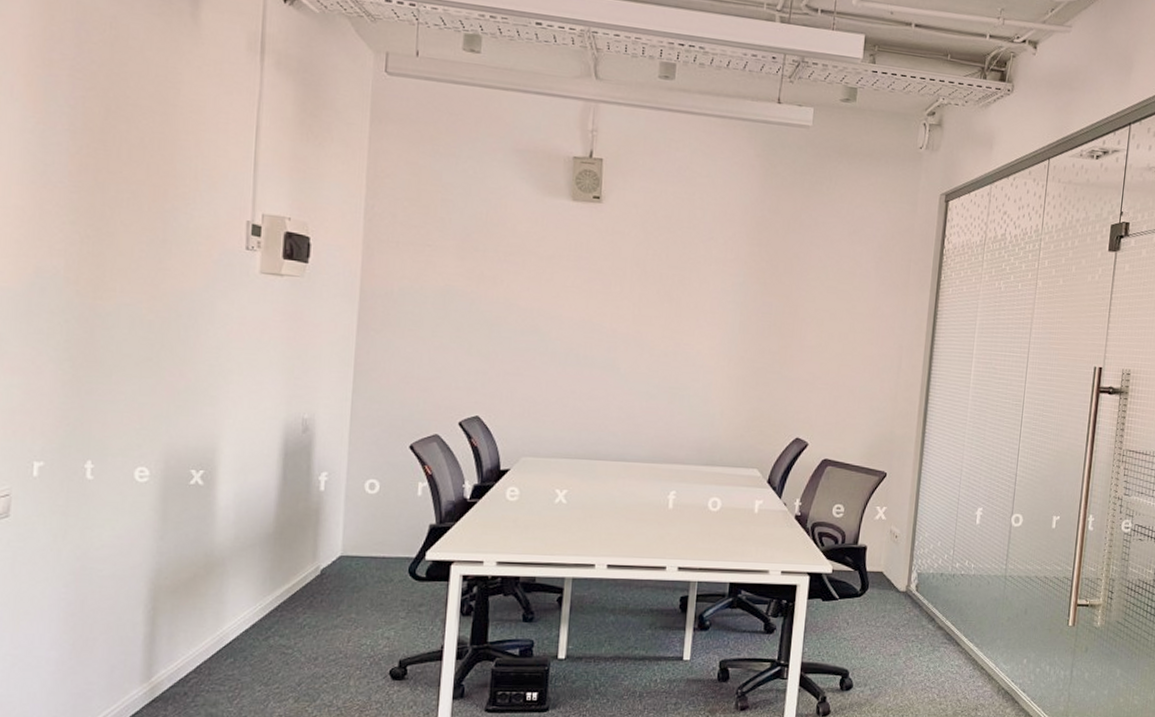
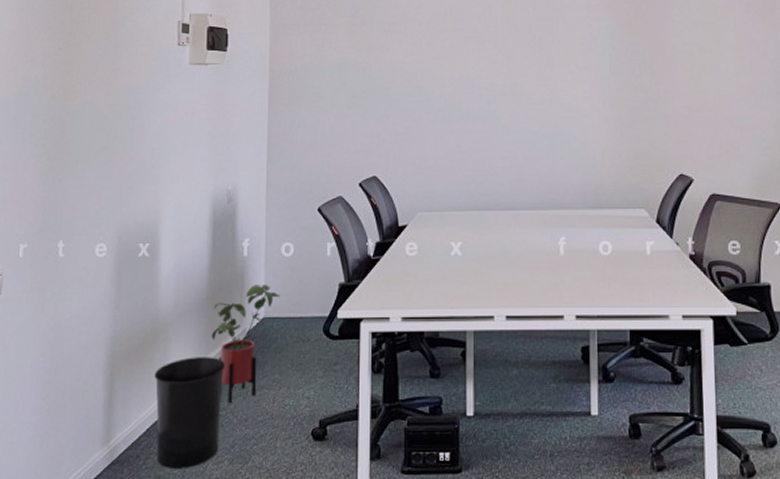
waste bin: none [207,593,294,706] -> present [154,357,226,468]
house plant: none [277,521,361,643] -> present [211,285,280,404]

